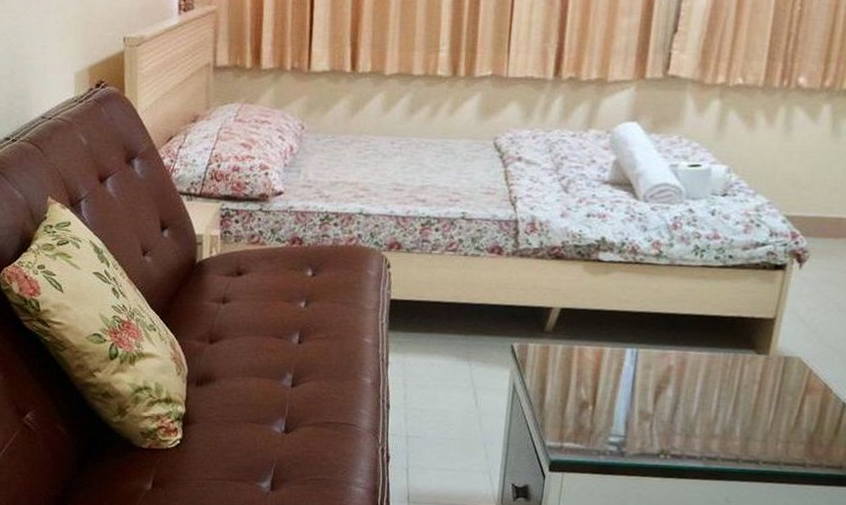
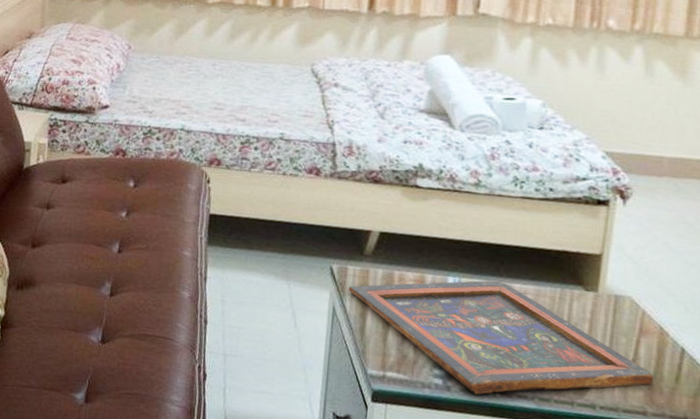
painted panel: none [528,349,815,459] -> present [348,280,654,395]

